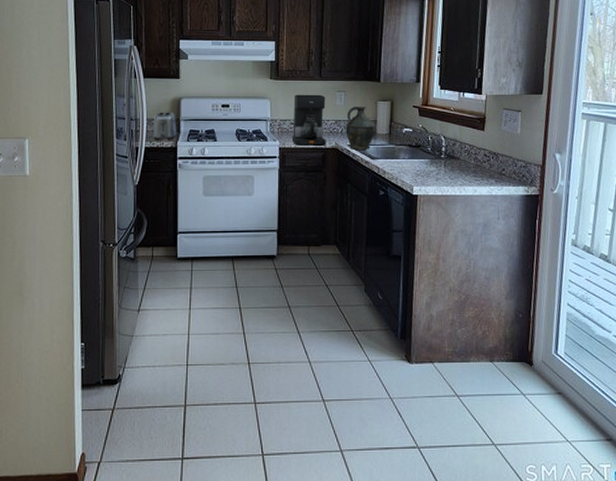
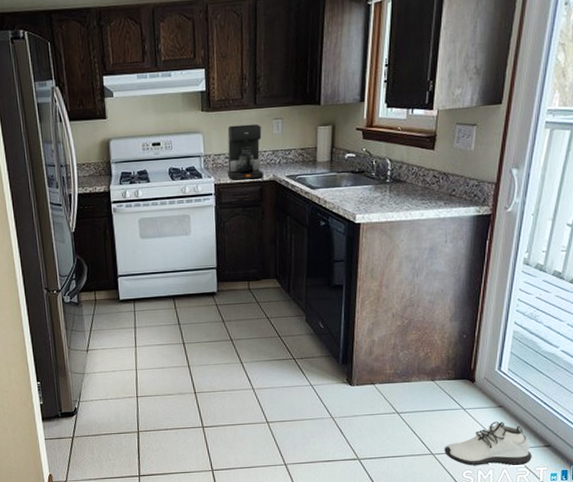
toaster: present [152,112,176,140] -> none [83,155,108,186]
ceramic jug: present [345,106,376,151] -> none [283,133,316,181]
shoe: none [506,410,595,462] -> present [444,421,532,466]

